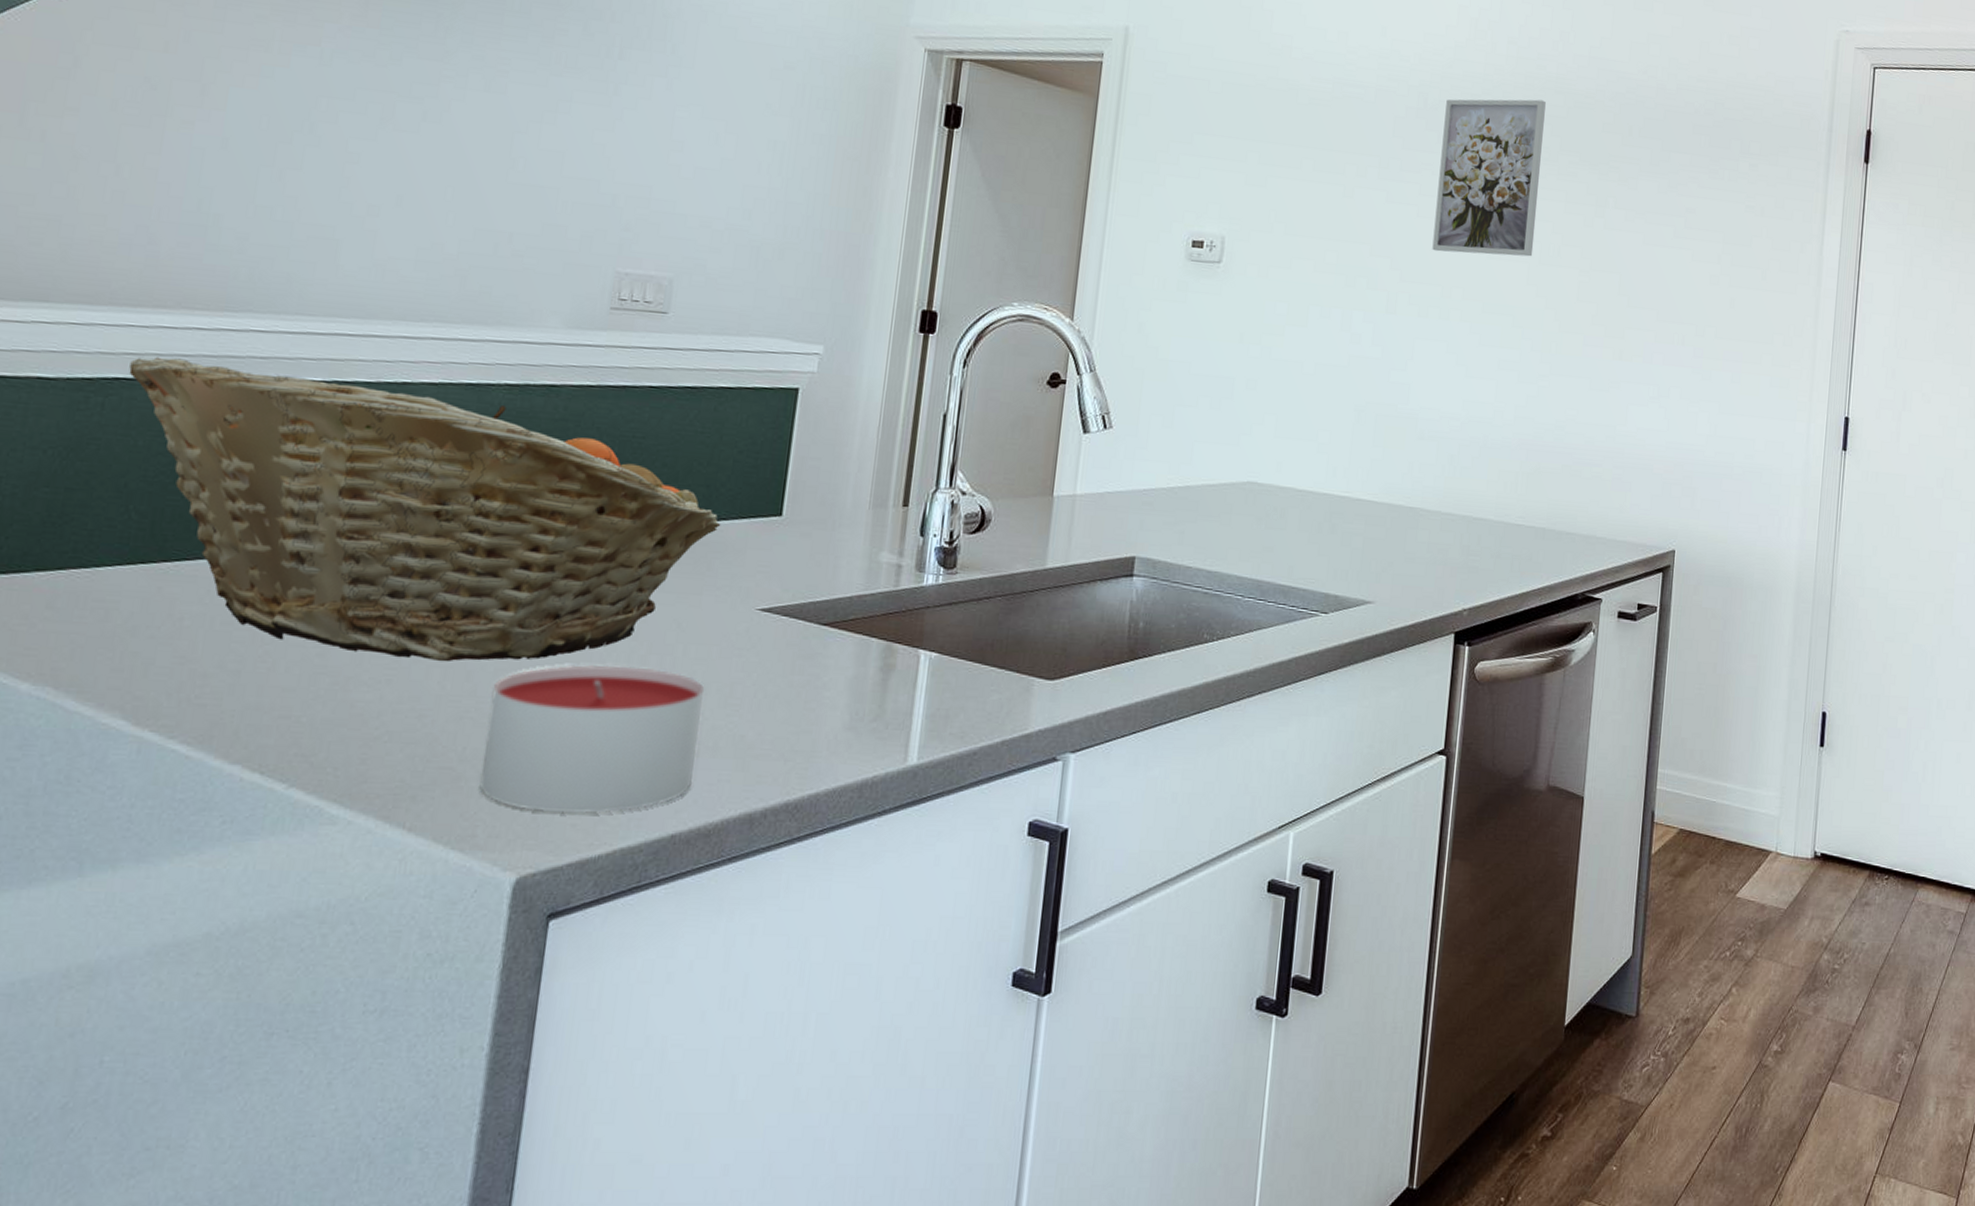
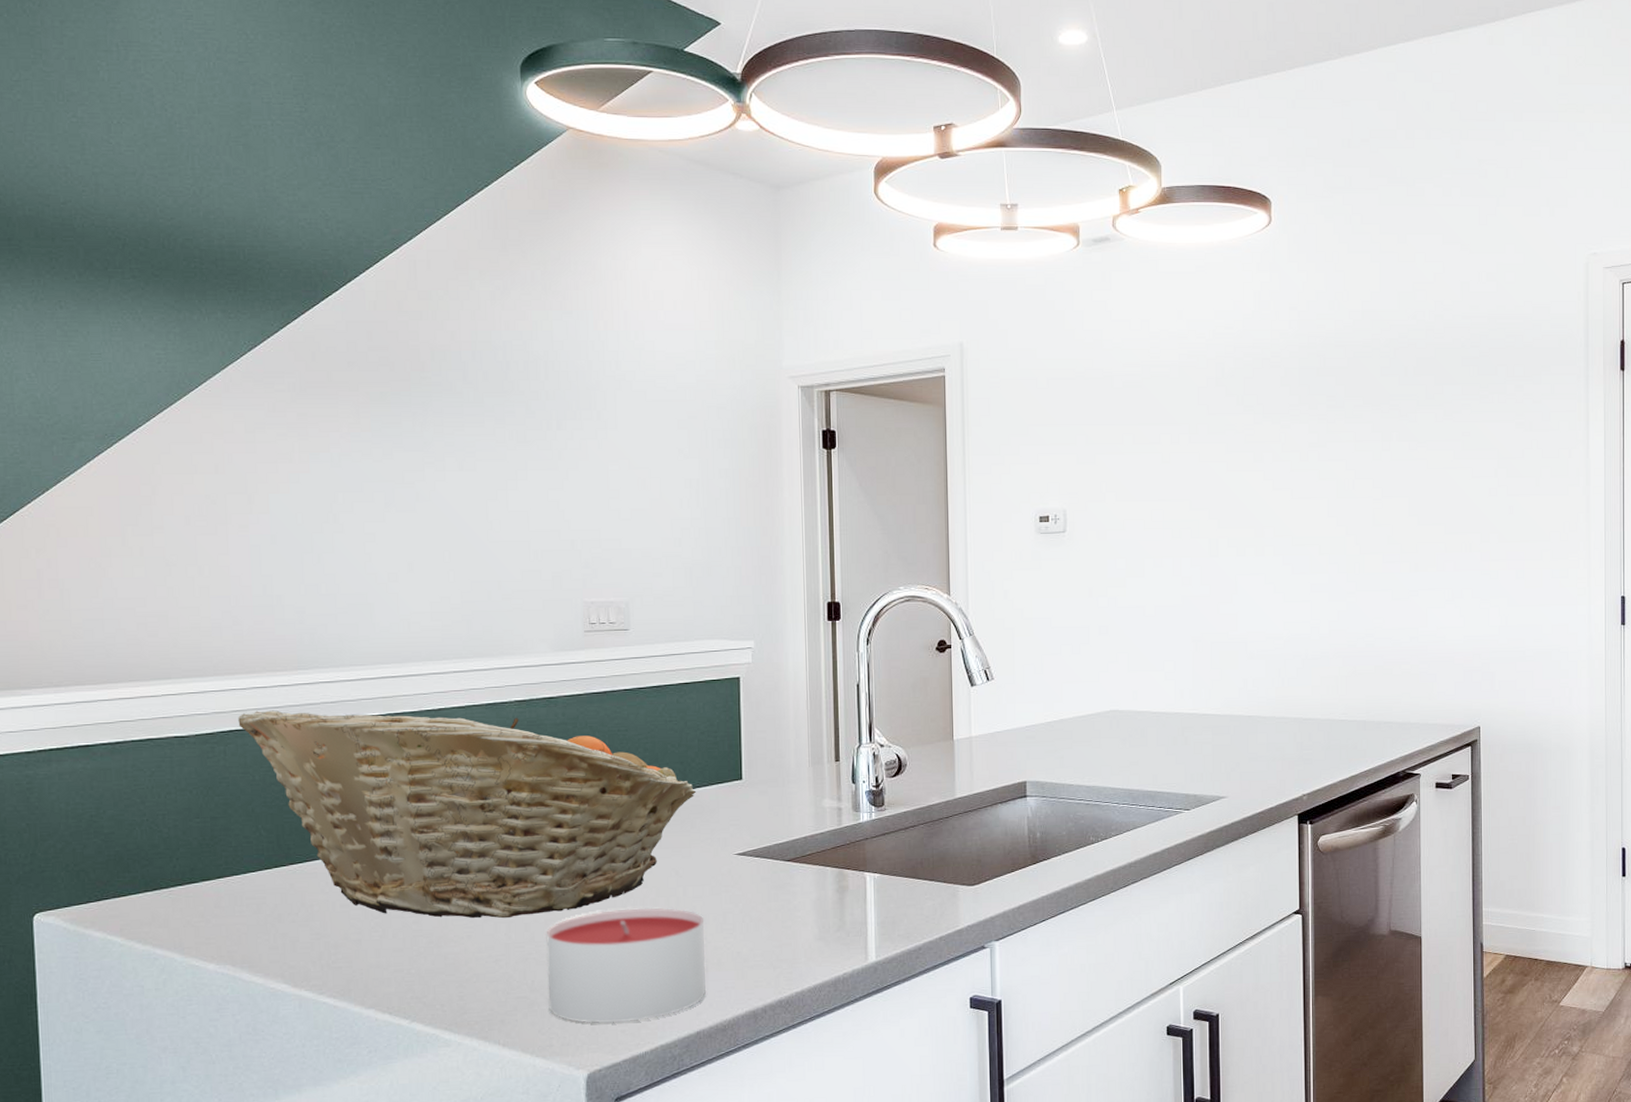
wall art: present [1432,99,1546,257] -> none [1241,355,1331,499]

